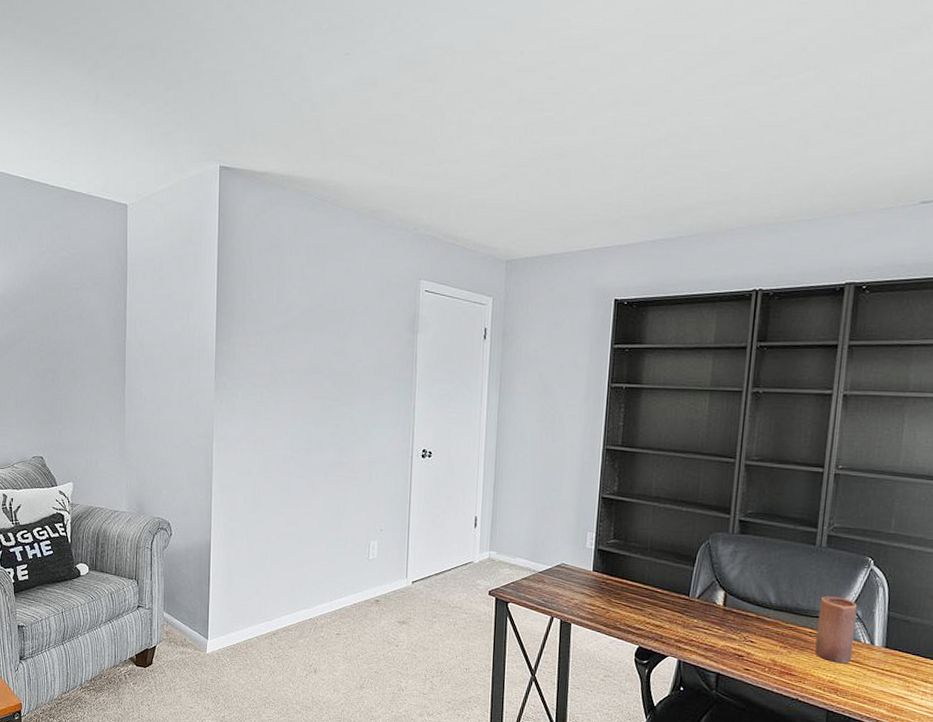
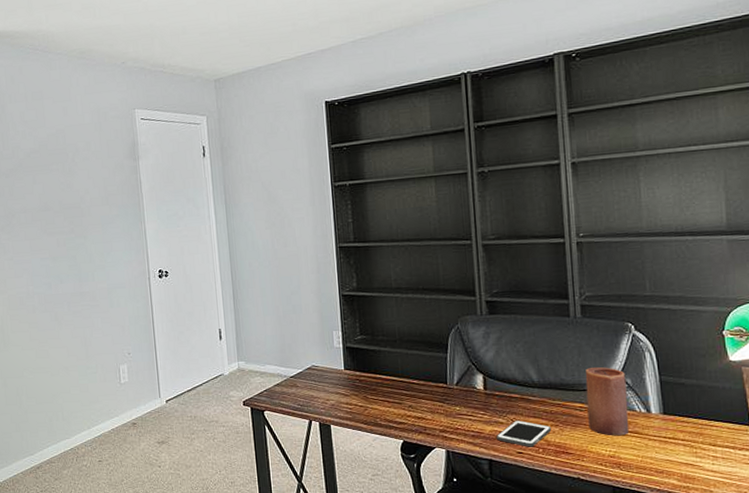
cell phone: none [728,638,781,665] -> present [497,420,552,447]

